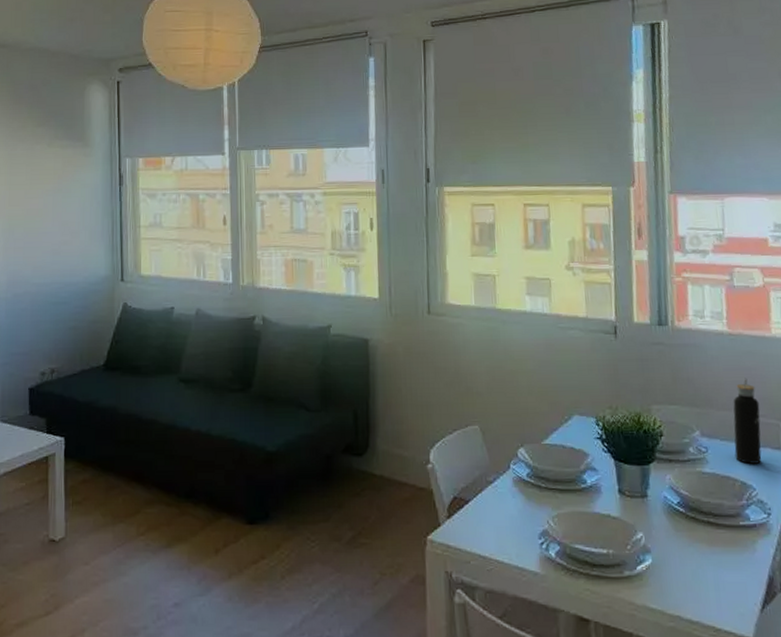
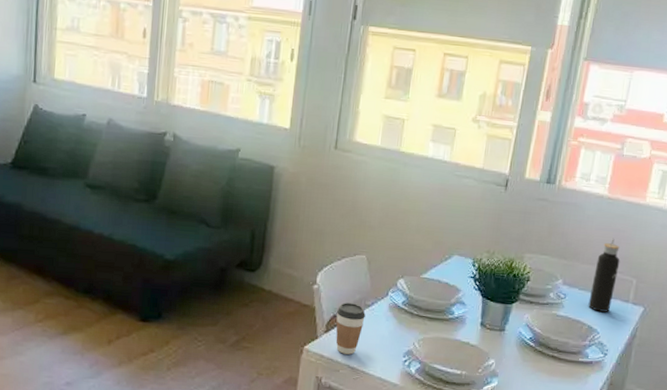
coffee cup: none [456,481,489,542] -> present [335,302,366,355]

